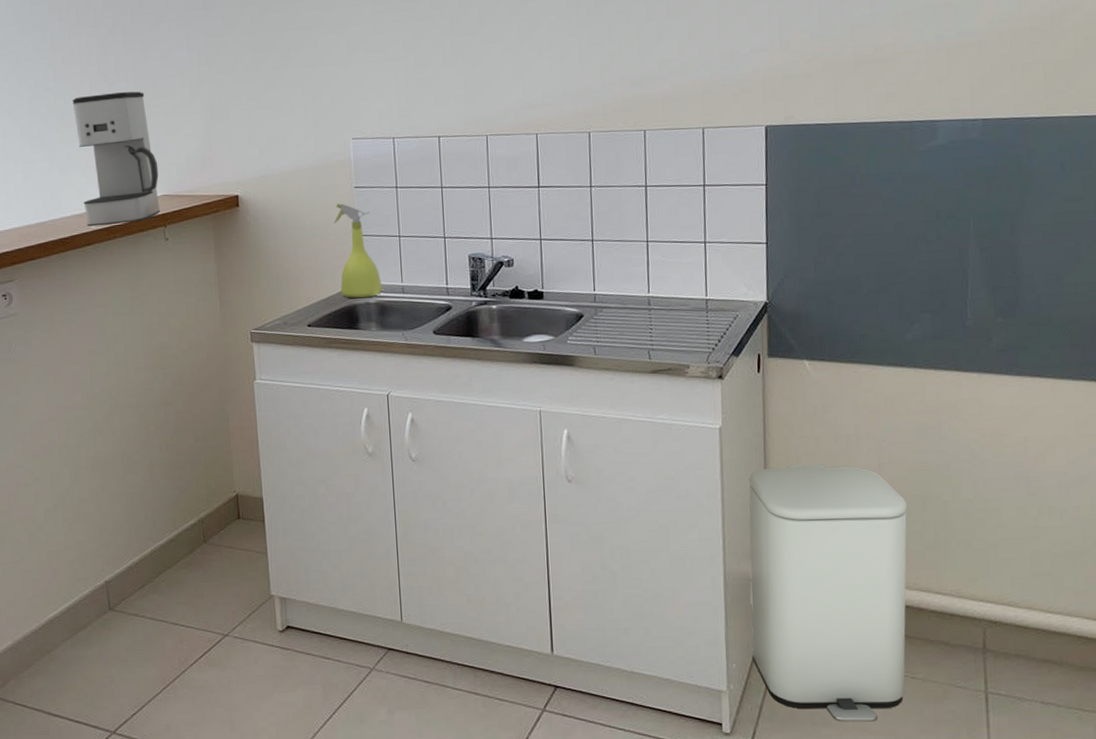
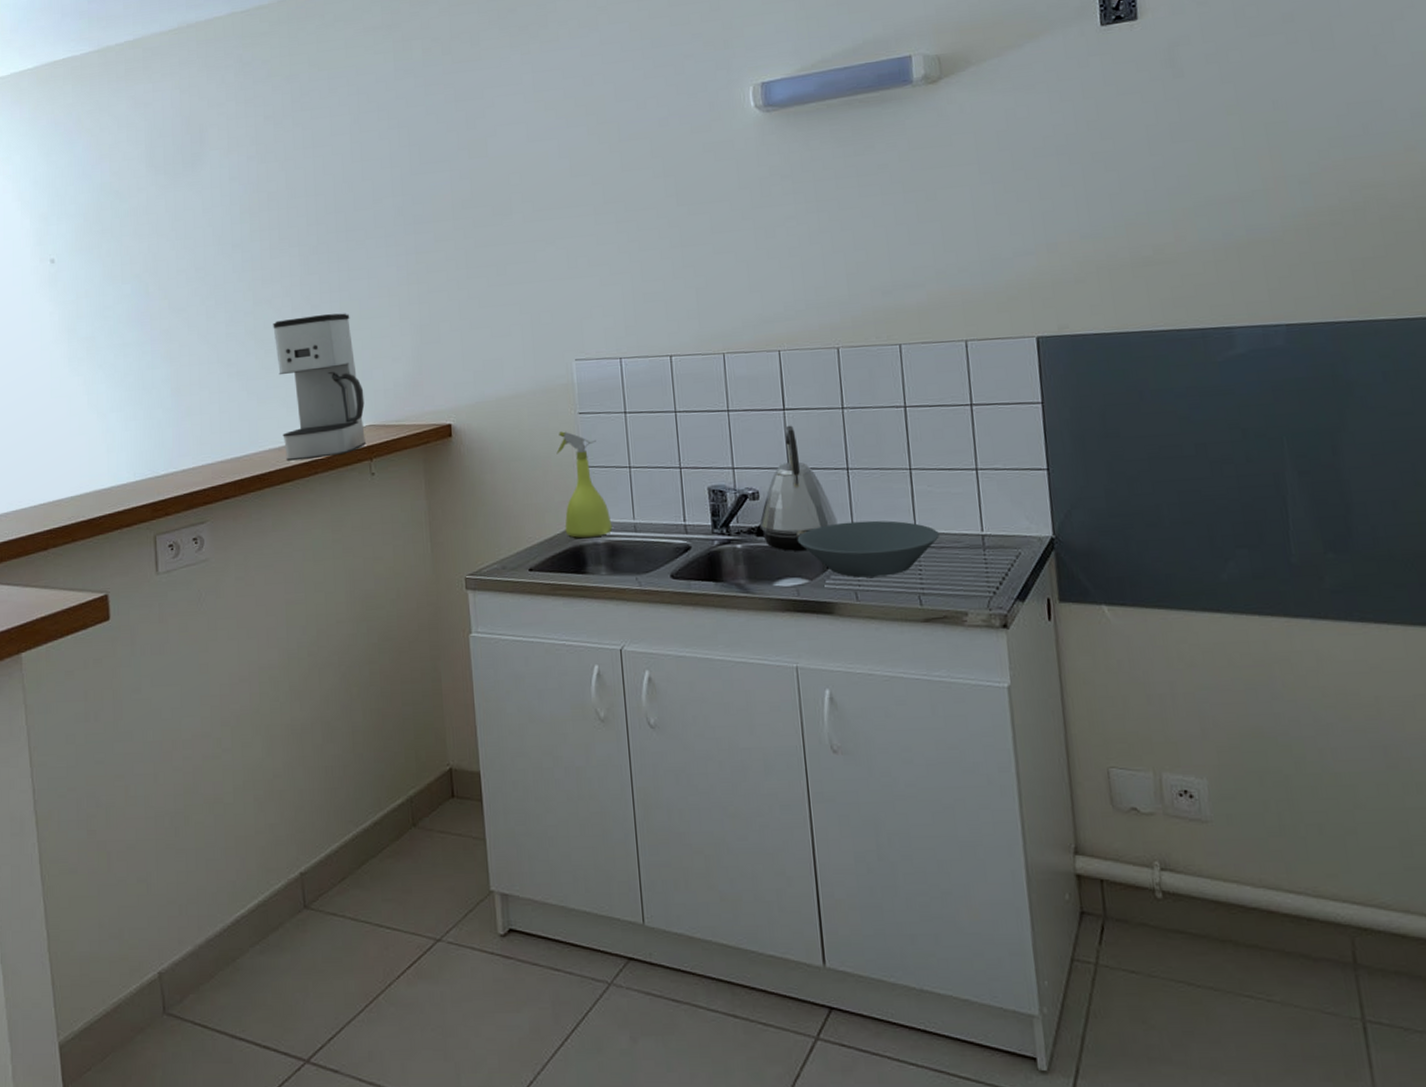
kettle: none [513,201,581,312] -> present [759,425,838,551]
dish: none [545,285,669,335] -> present [797,520,939,578]
pedal bin: present [749,464,908,722] -> none [1047,730,1261,1058]

